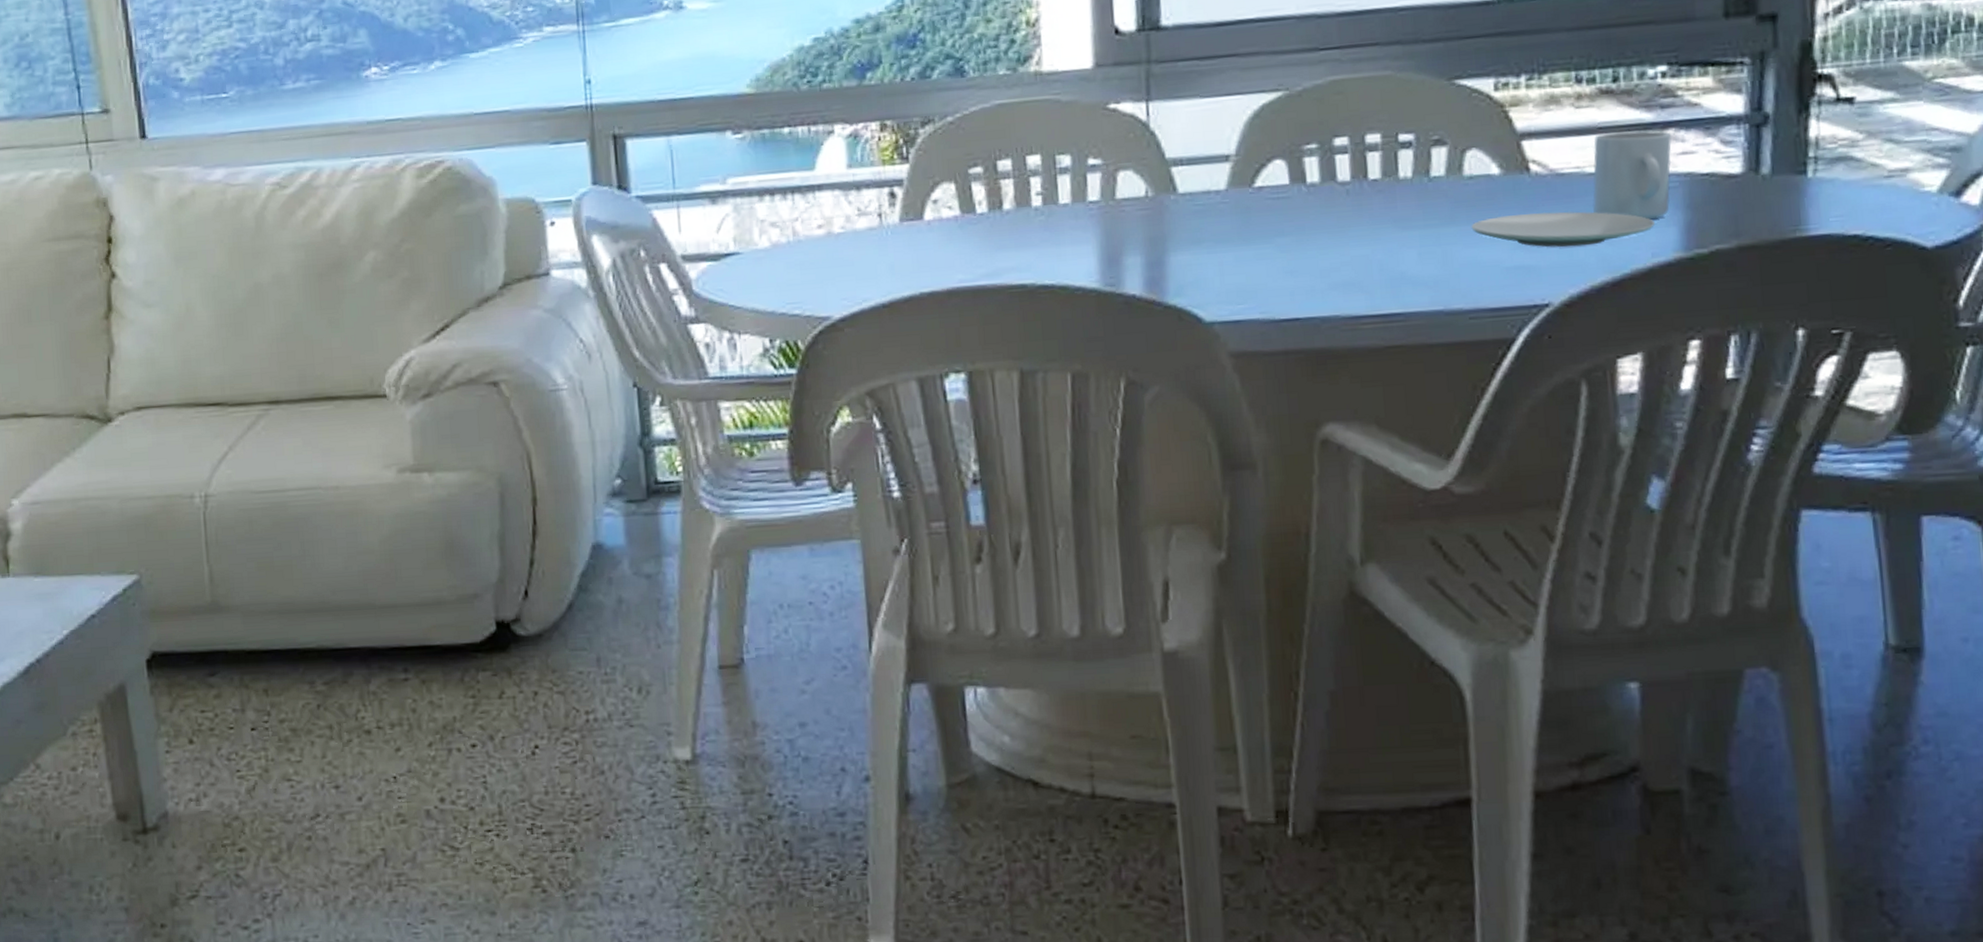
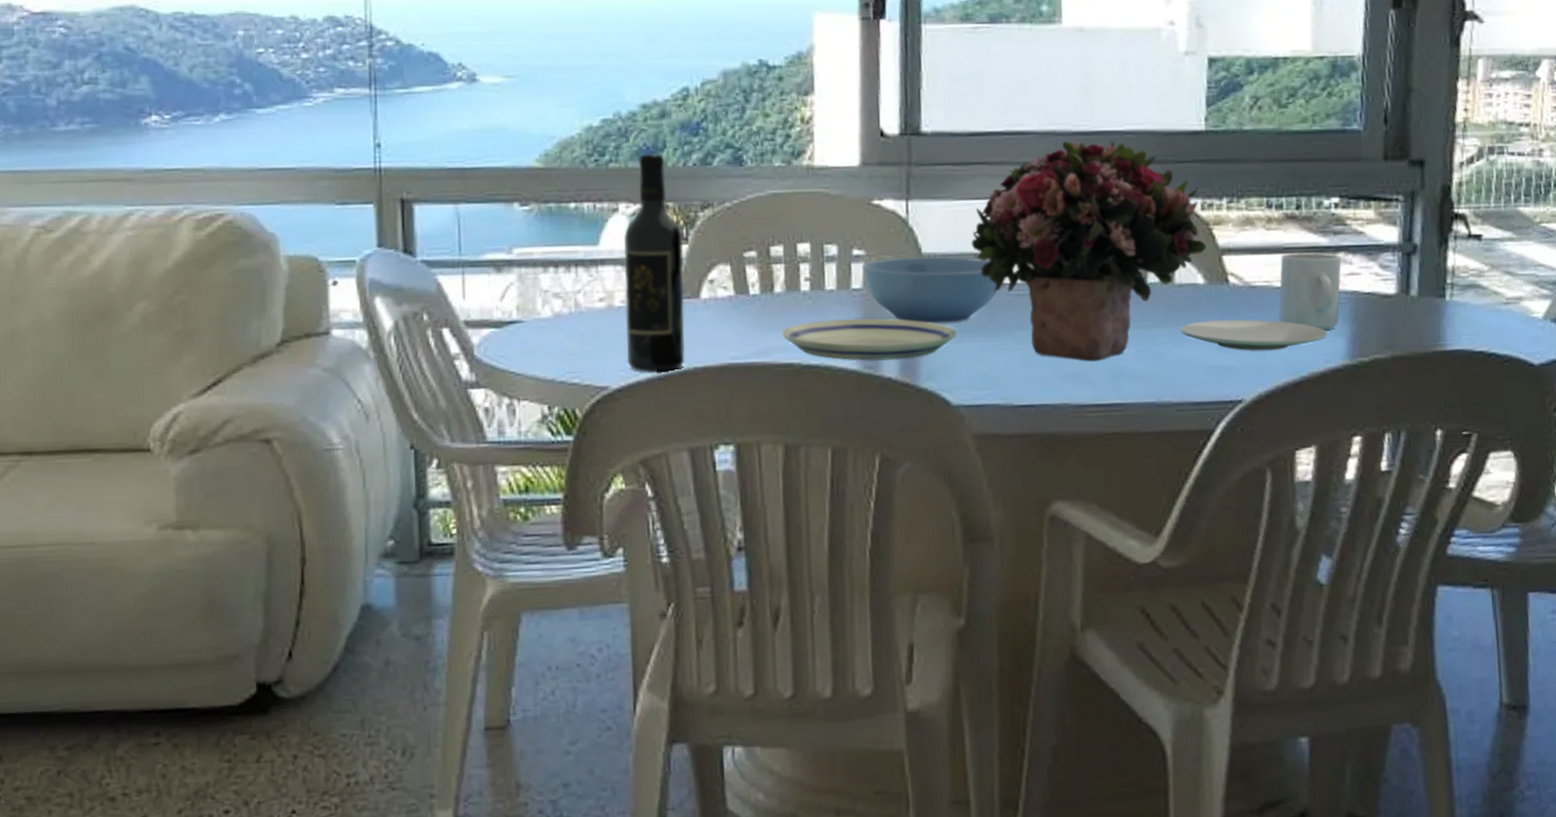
wine bottle: none [840,70,910,299] -> present [623,153,686,372]
plate: none [1012,231,1208,278] -> present [781,318,956,361]
bowl: none [1099,160,1254,234] -> present [862,256,998,323]
bouquet: none [1222,19,1502,268] -> present [971,141,1206,361]

